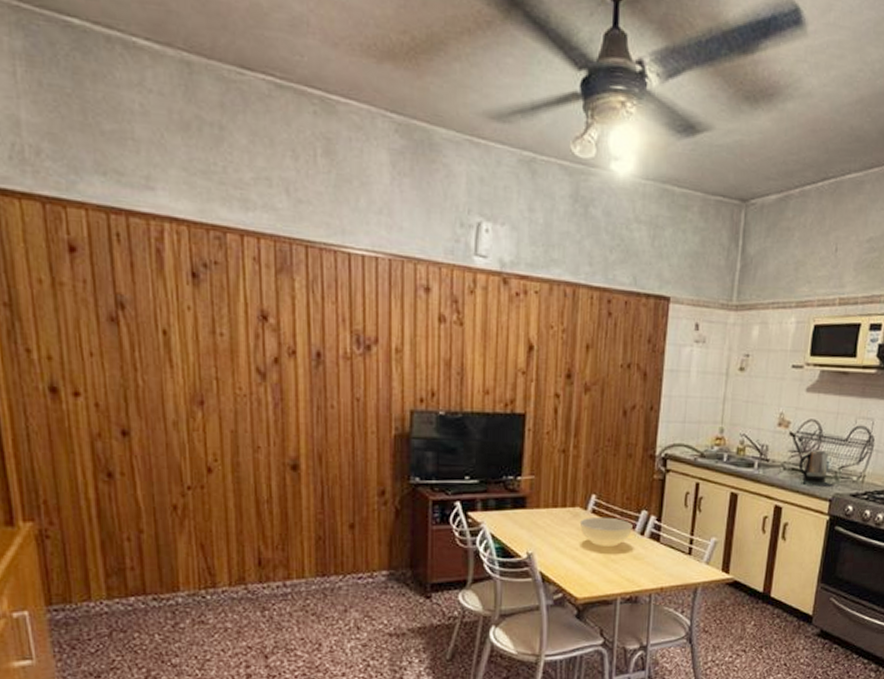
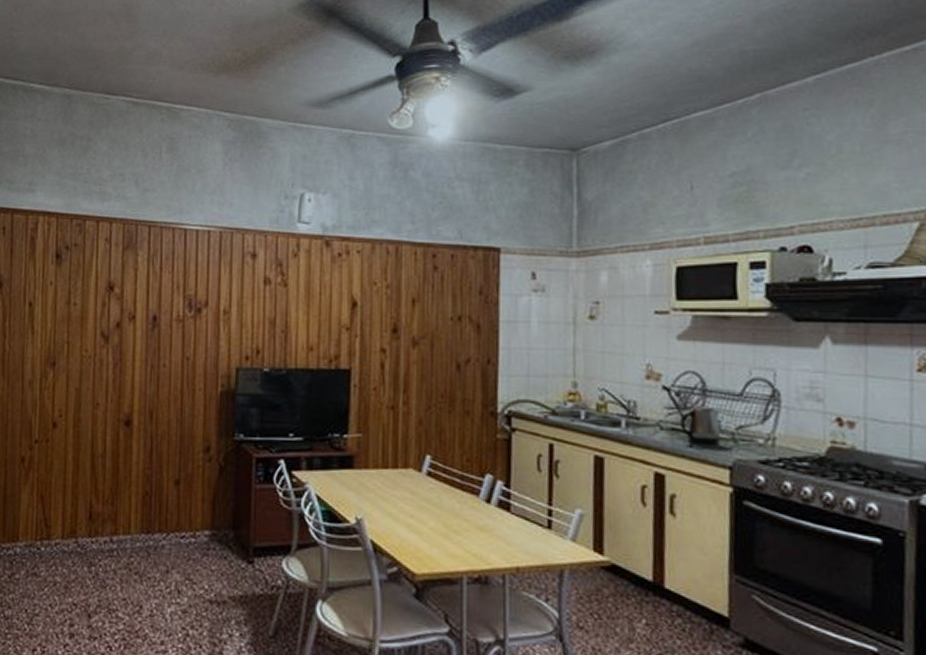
bowl: present [579,516,633,547] -> none [413,480,476,515]

